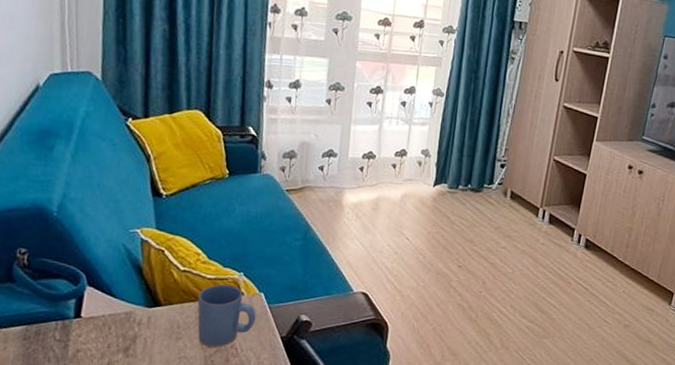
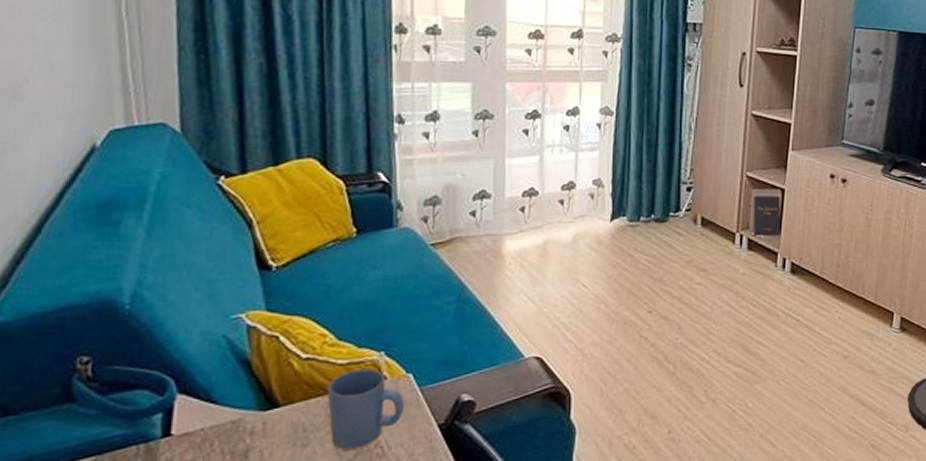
books: none [549,171,584,215] -> present [746,189,782,236]

